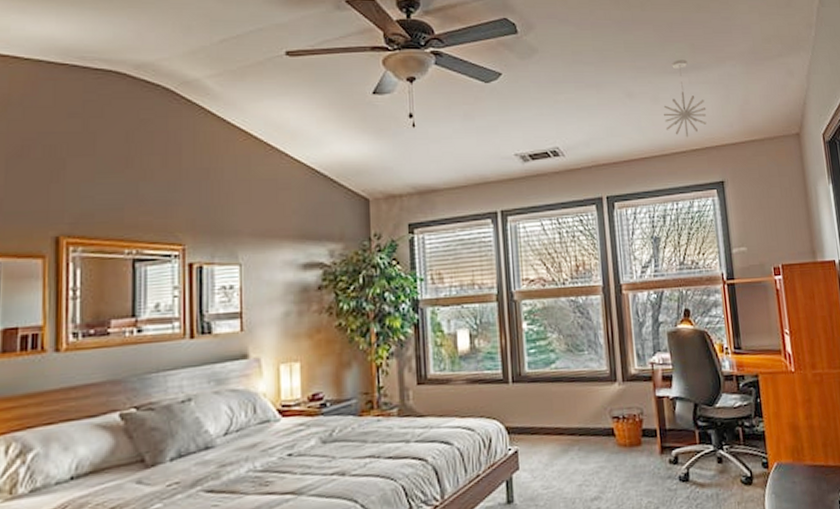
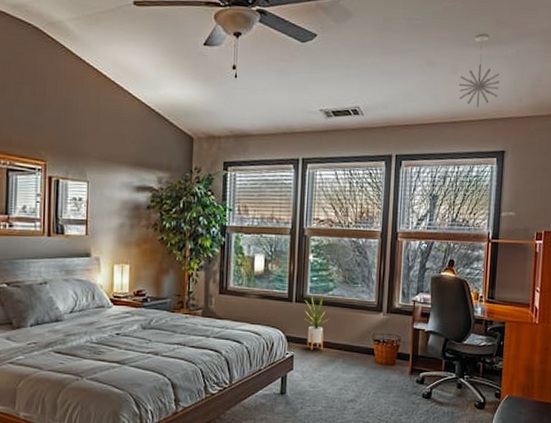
house plant: none [522,372,555,441] -> present [302,295,329,350]

